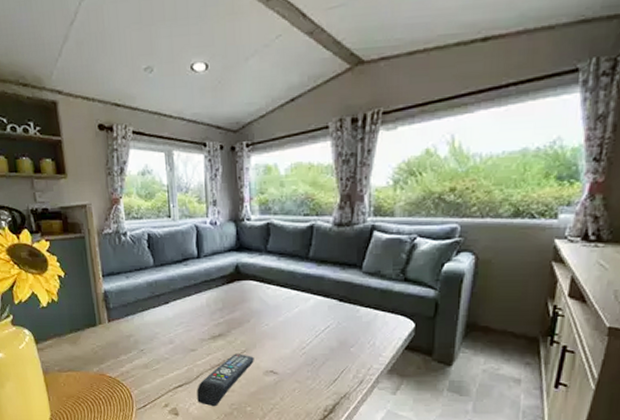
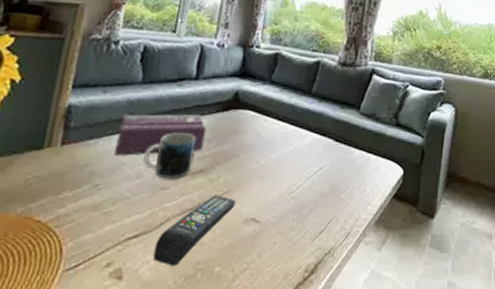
tissue box: none [146,288,217,327] -> present [114,114,206,156]
mug: none [171,304,212,343] -> present [143,132,197,180]

